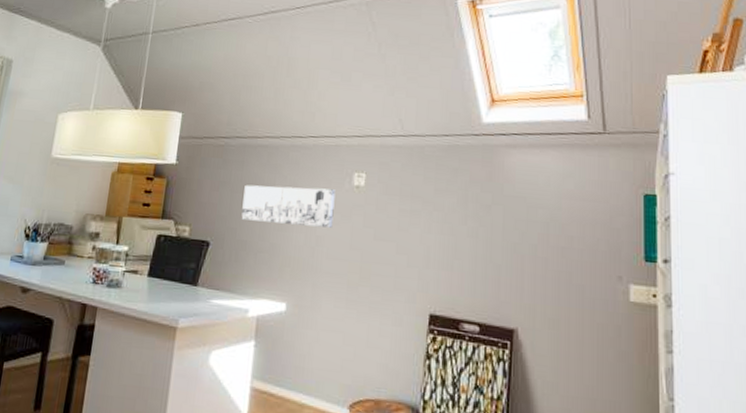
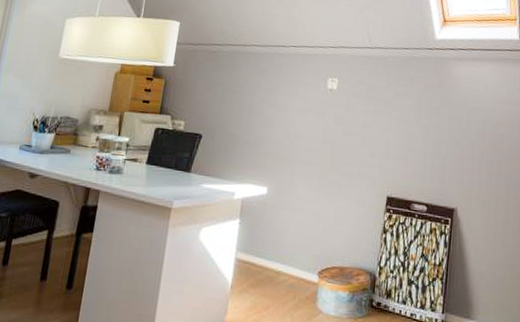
wall art: present [241,184,336,228] -> none [230,86,312,124]

